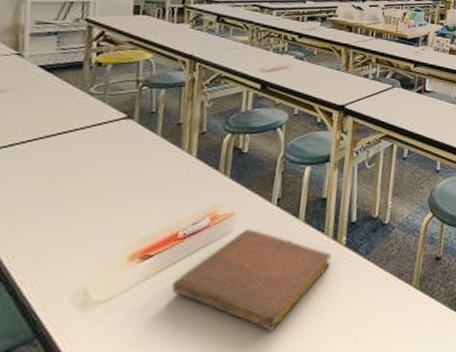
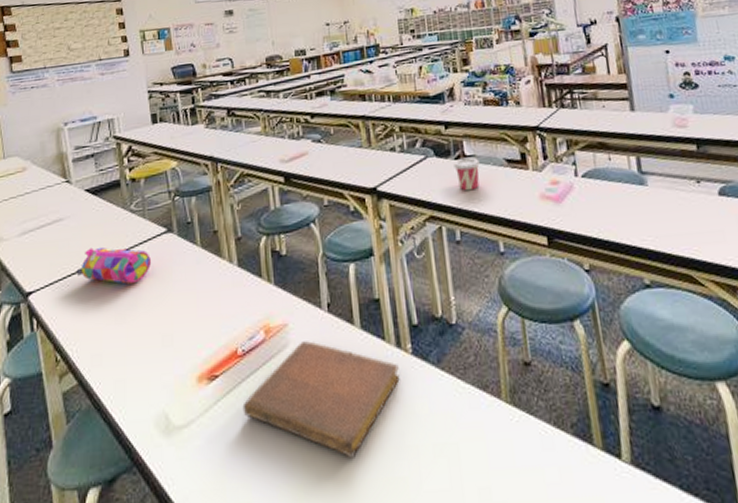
pencil case: none [8,123,102,163] -> present [76,246,151,284]
cup: none [414,92,436,119] -> present [453,157,480,191]

